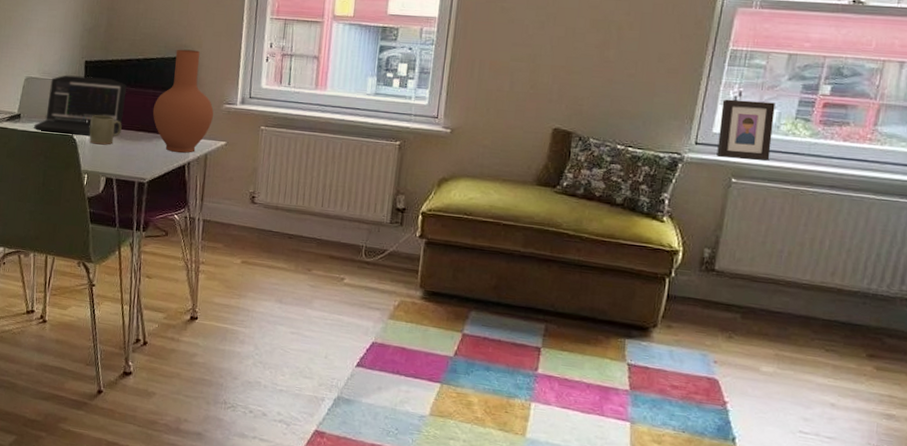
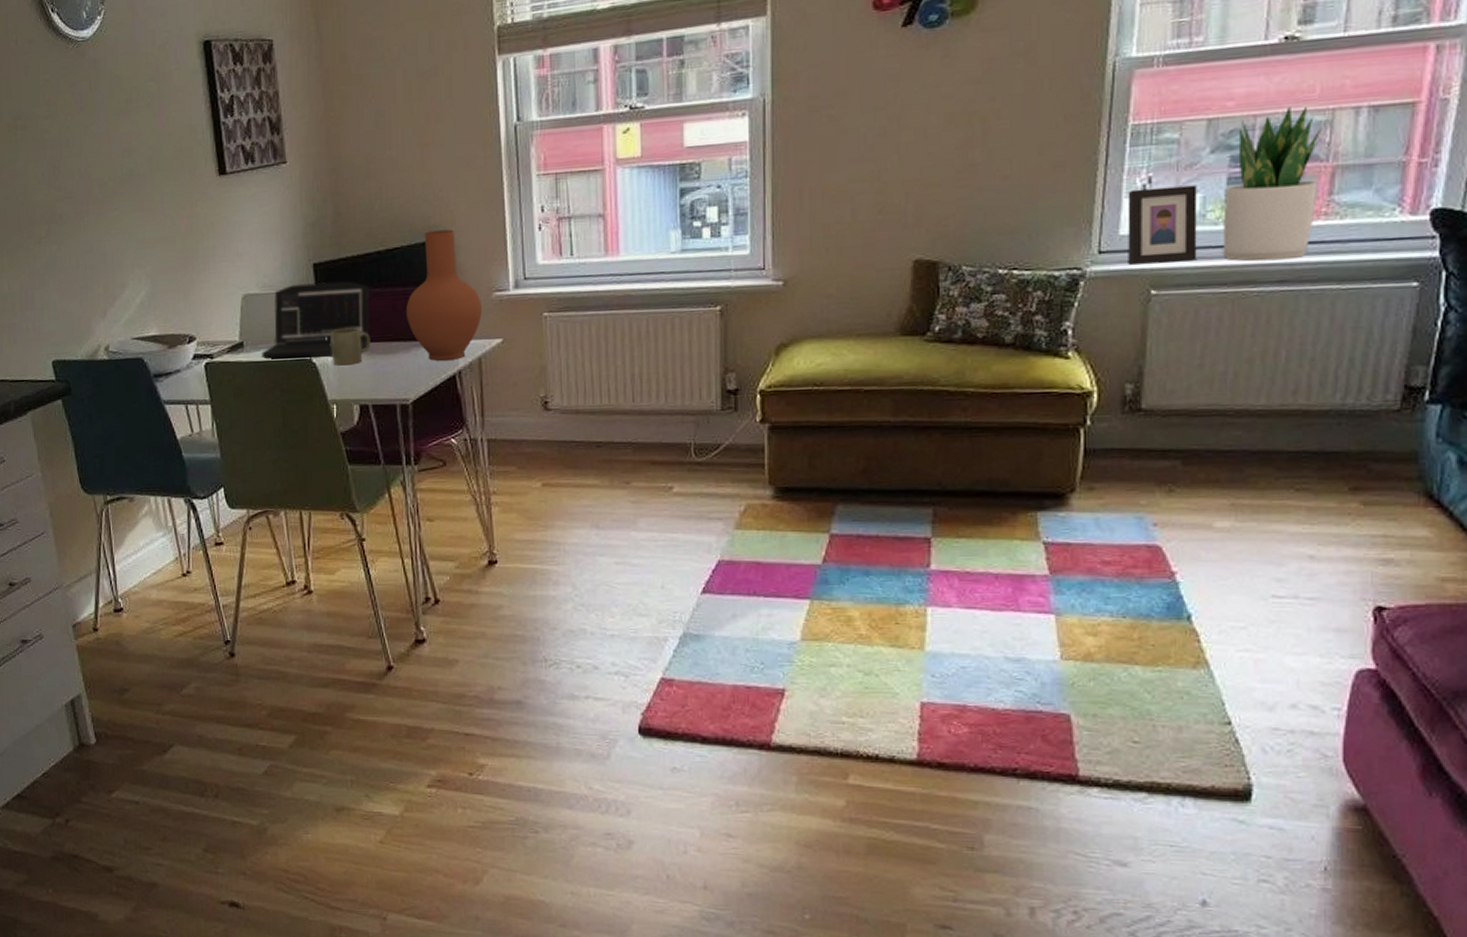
planter: none [789,53,872,171] -> present [1223,106,1320,262]

